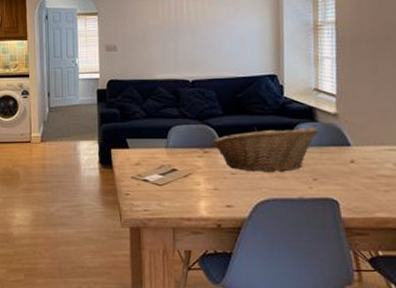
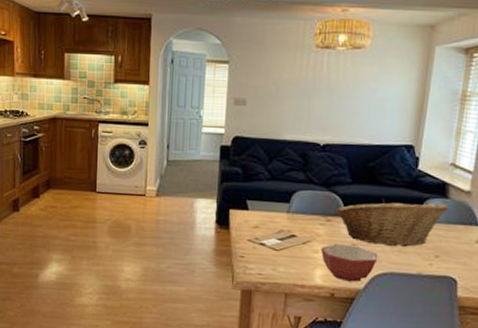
bowl: none [202,175,257,211] -> present [320,244,377,282]

